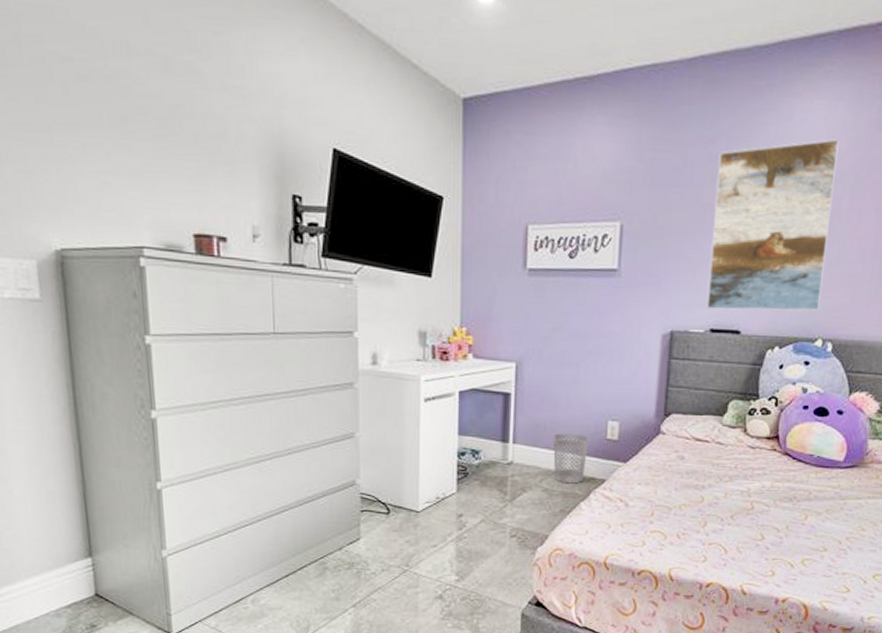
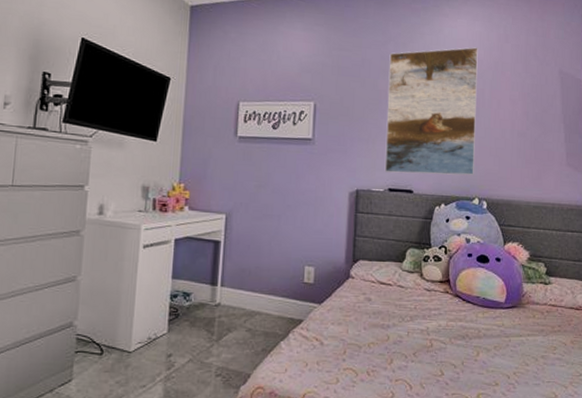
wastebasket: present [553,433,589,484] -> none [256,277,289,324]

